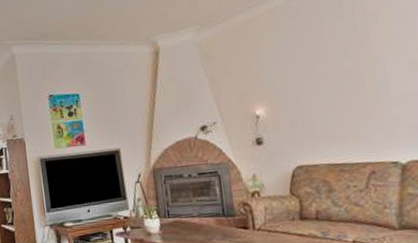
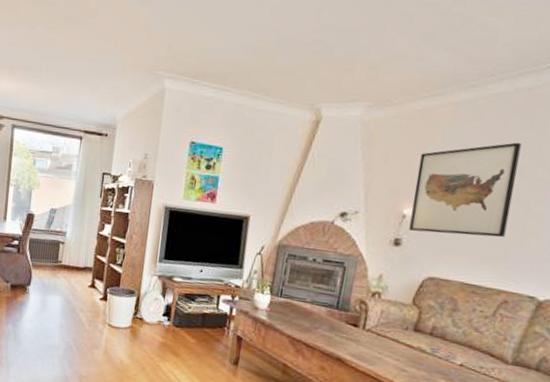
wall art: none [255,30,352,128] -> present [409,142,522,238]

